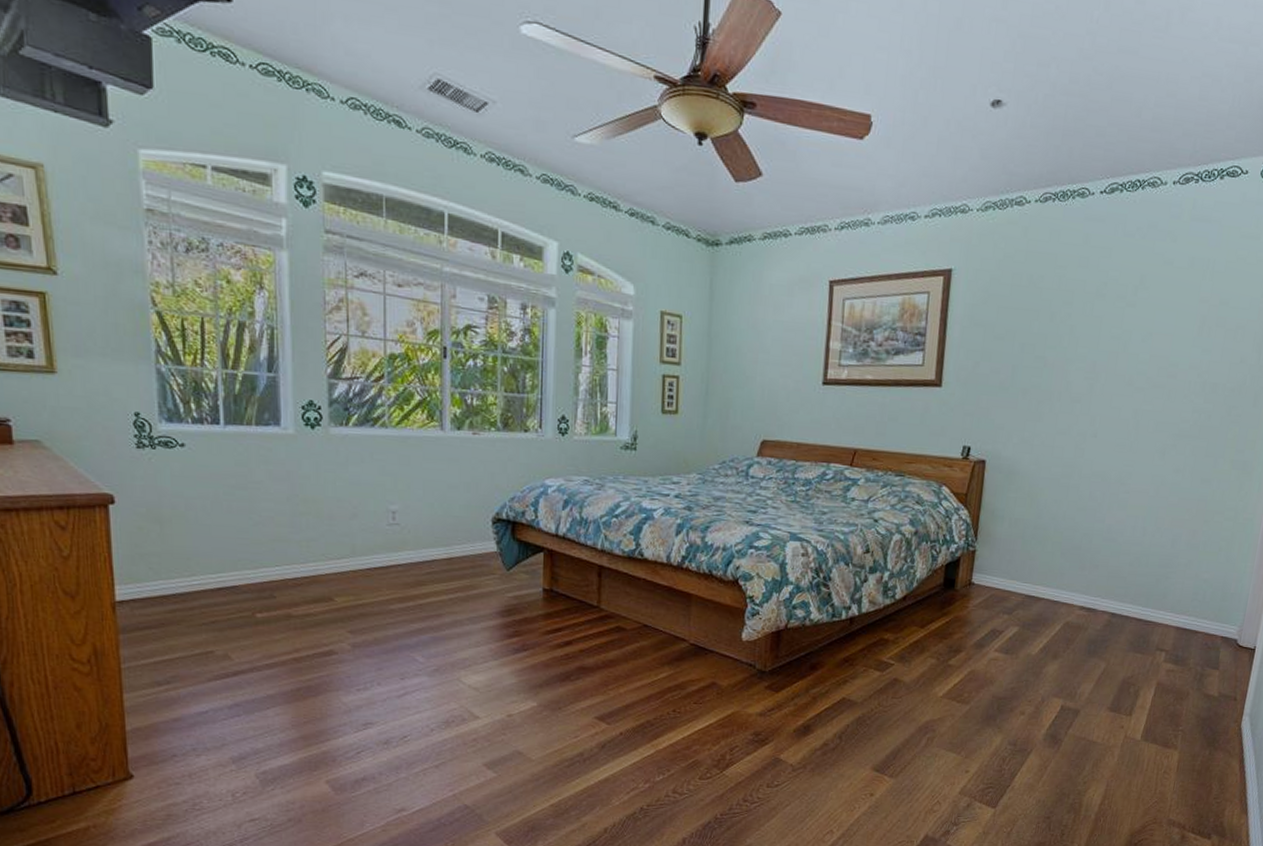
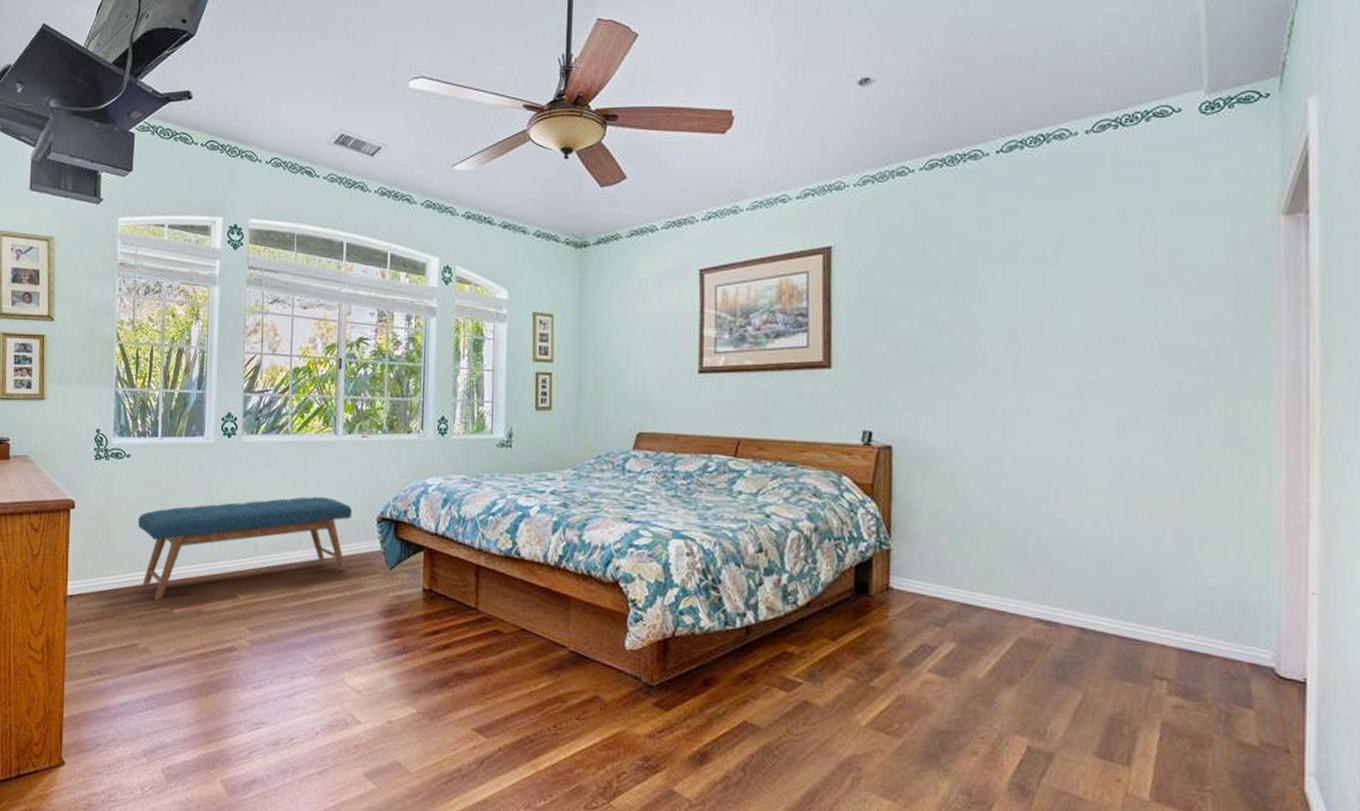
bench: none [201,495,465,604] -> present [137,497,353,600]

